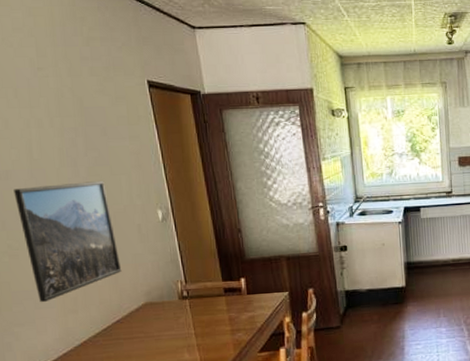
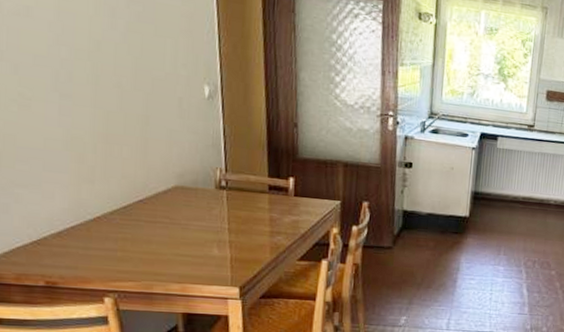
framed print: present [14,181,122,303] -> none [34,29,153,166]

